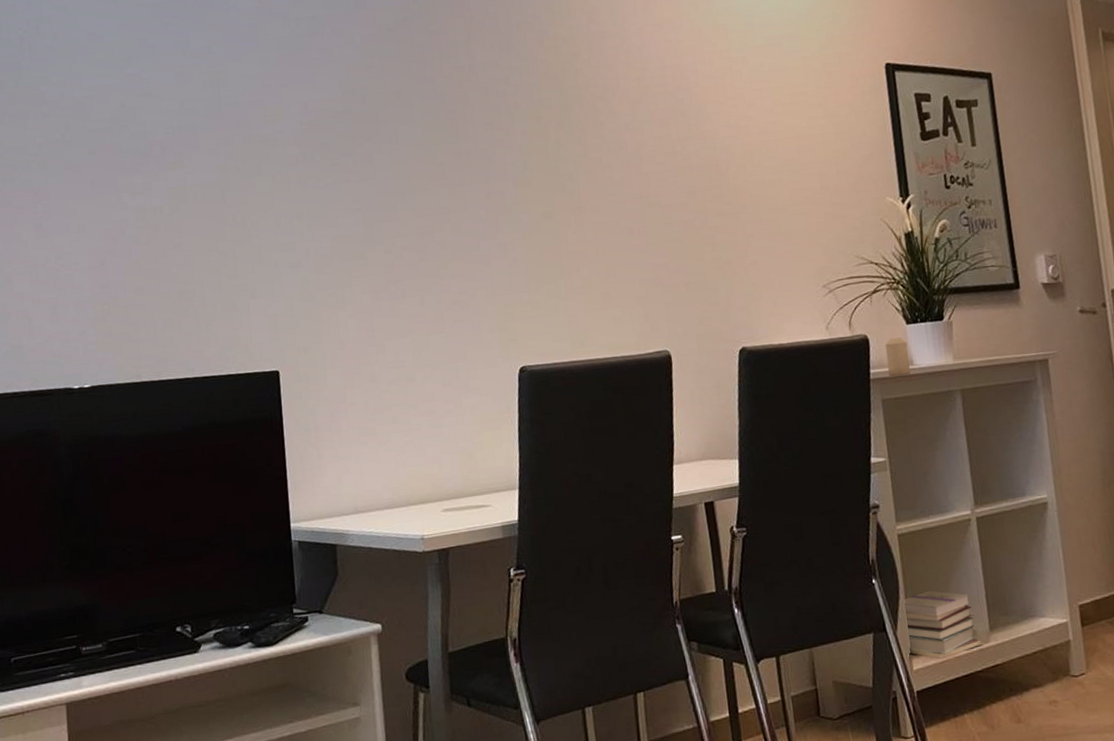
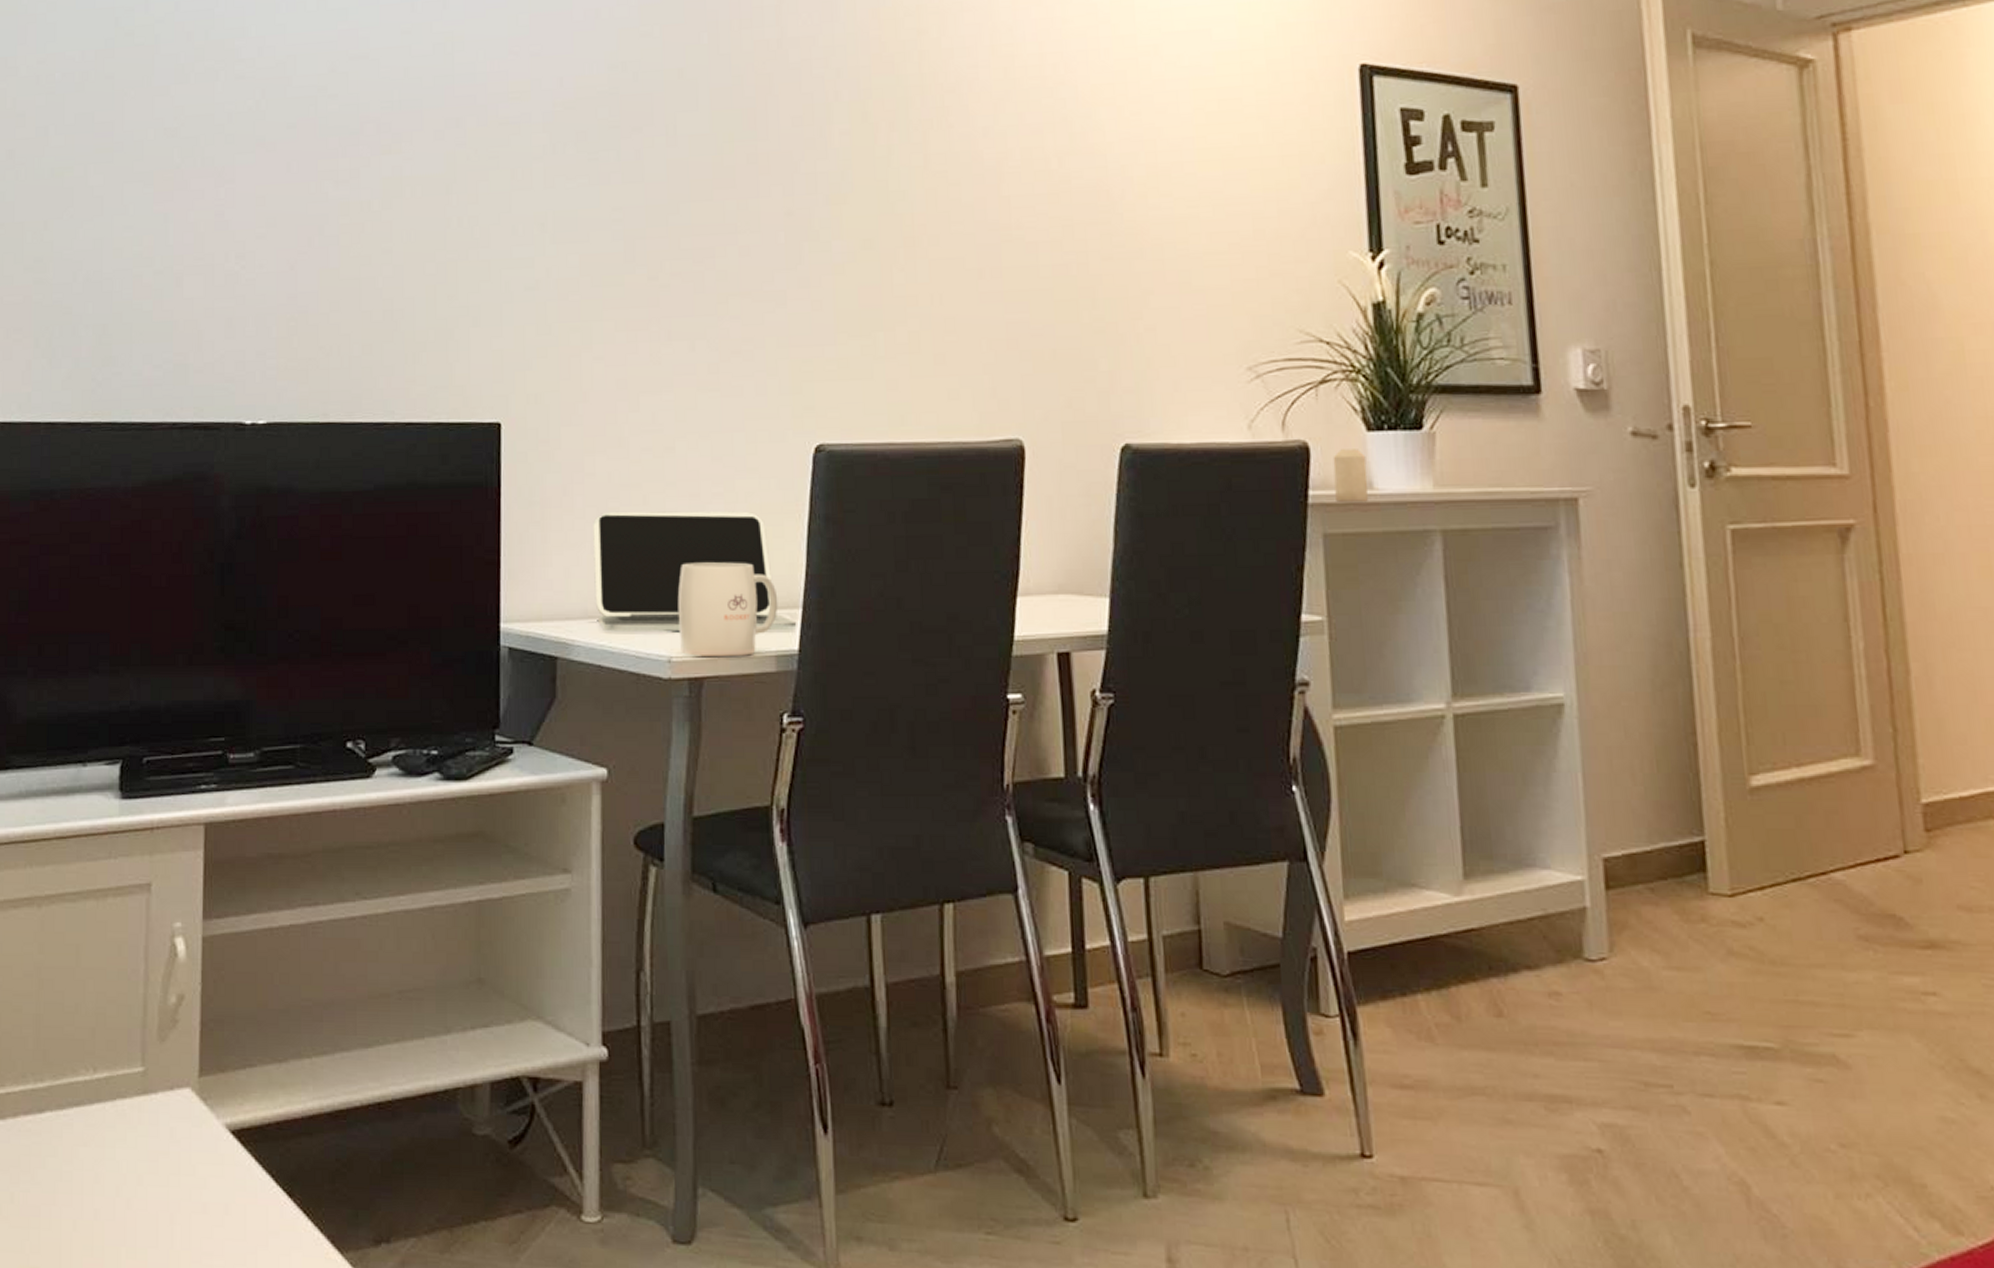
laptop: none [356,421,516,521] -> present [593,511,797,632]
mug: none [425,459,501,533] -> present [677,562,778,658]
books: present [902,590,982,659] -> none [1334,810,1451,909]

